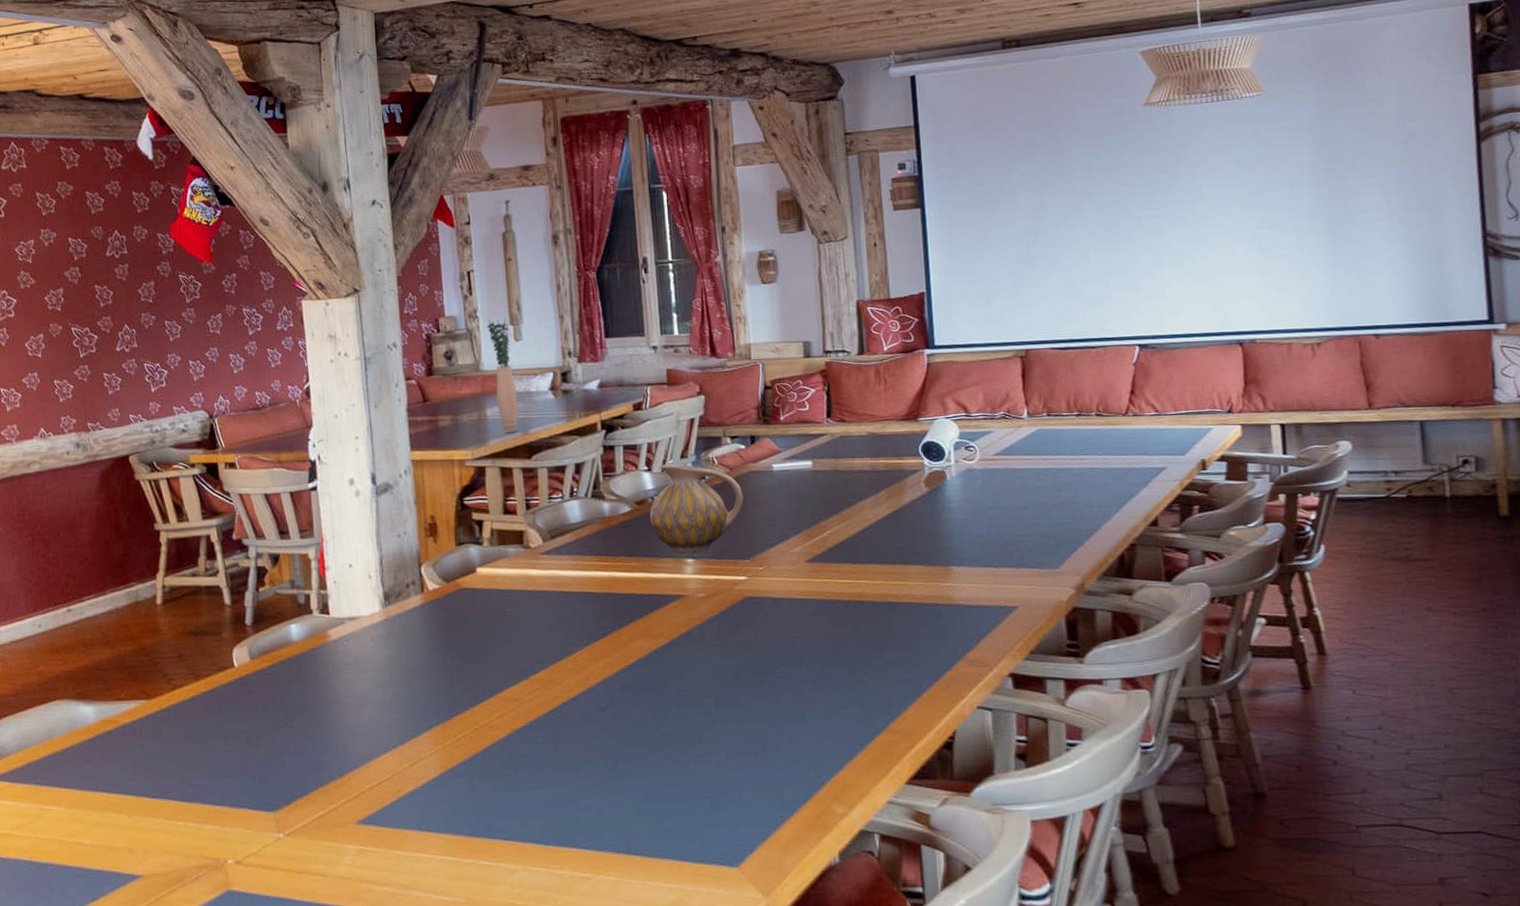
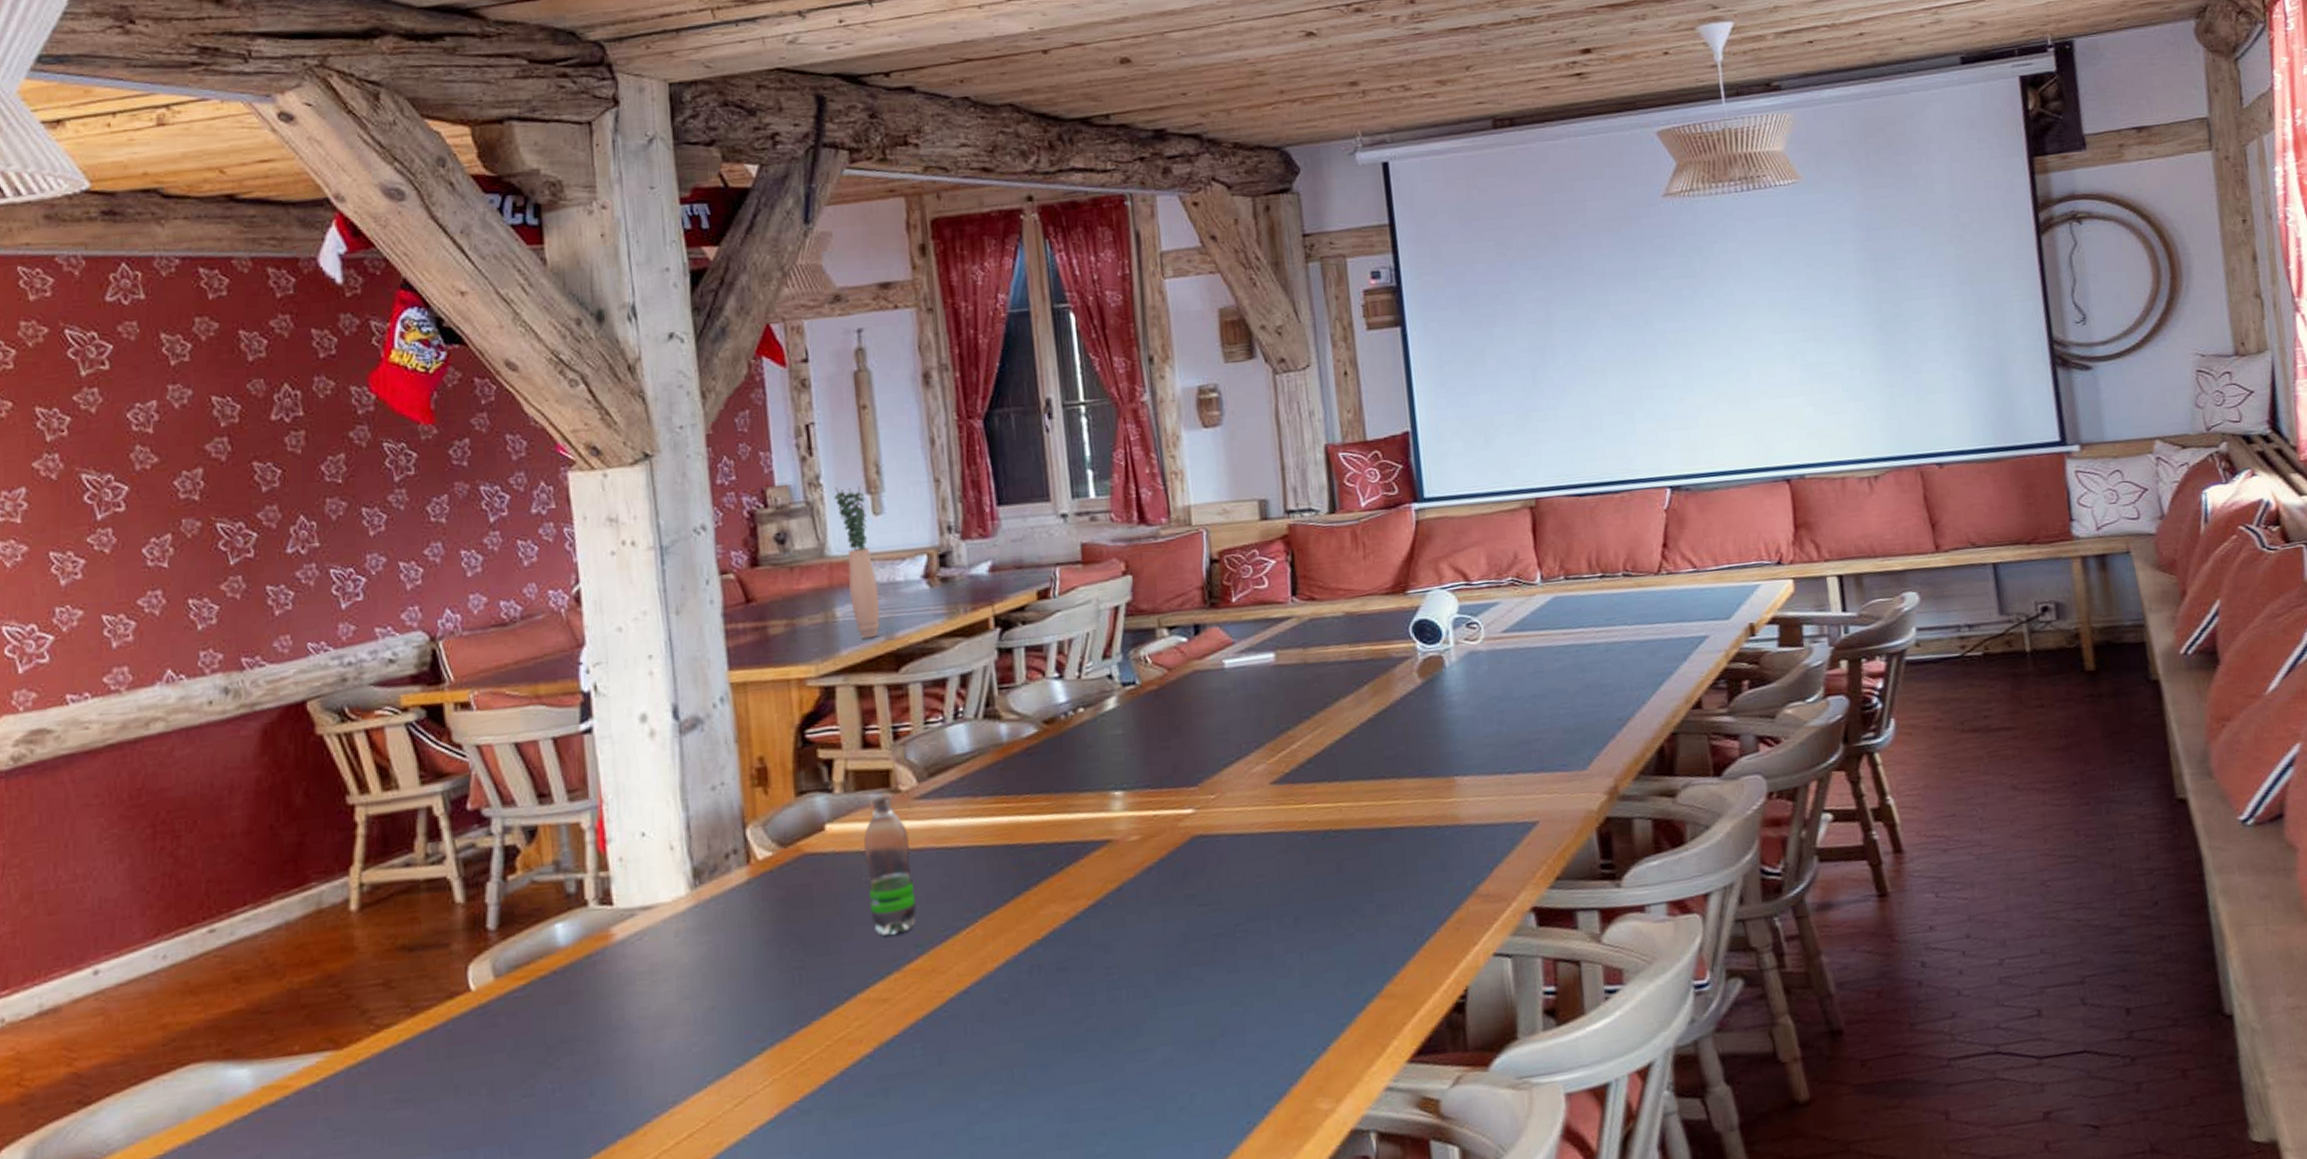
bottle: none [503,551,540,654] -> present [863,797,917,937]
pitcher: present [649,463,744,553] -> none [1062,666,1187,784]

